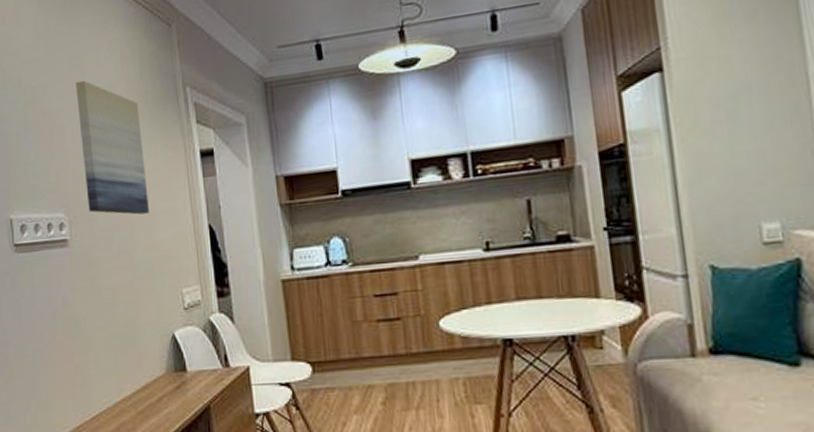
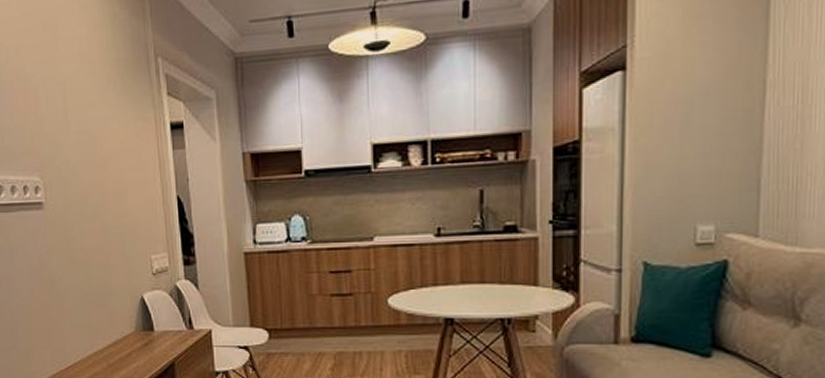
wall art: present [76,80,149,215] -> none [48,44,120,183]

